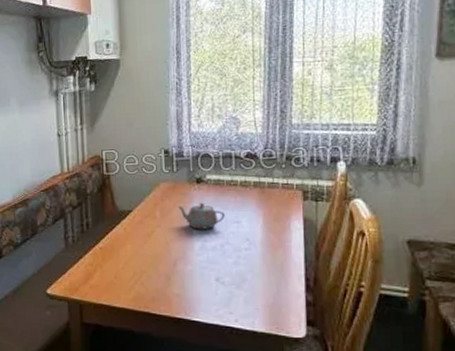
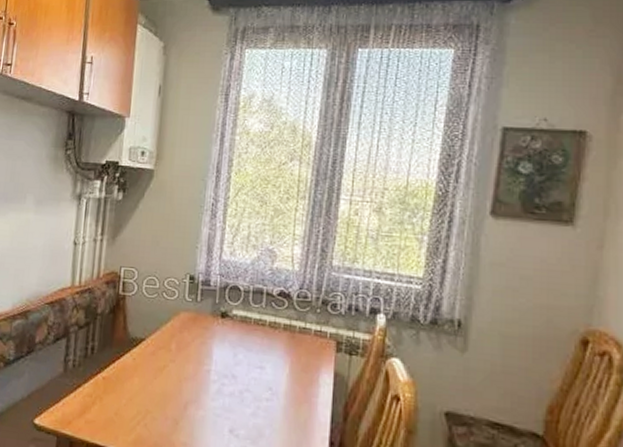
teapot: present [177,202,225,229] -> none [196,339,248,372]

